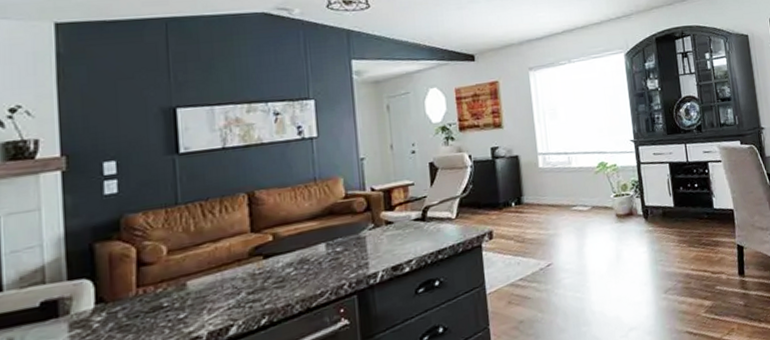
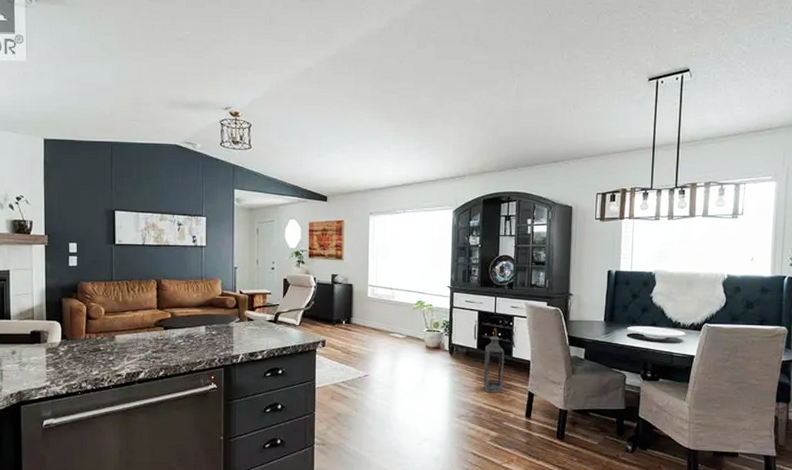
lantern: none [683,179,710,256] -> present [484,328,504,393]

